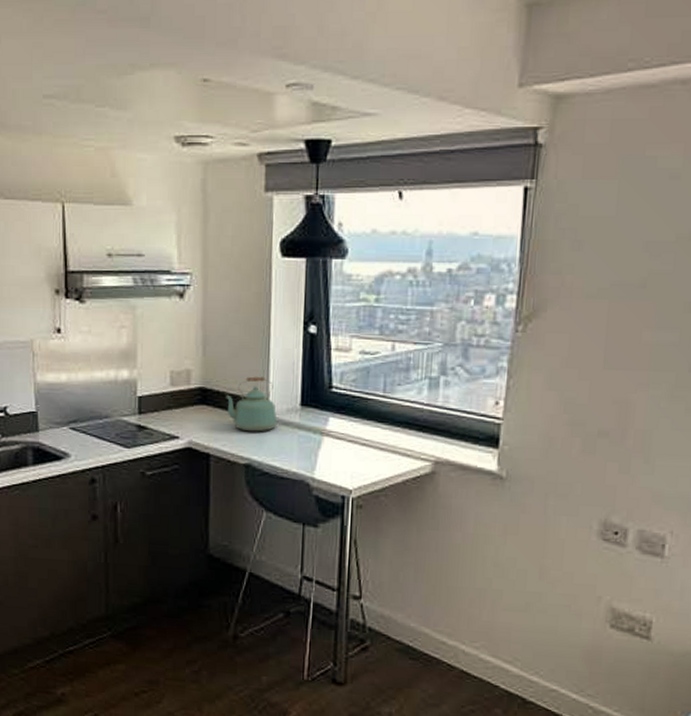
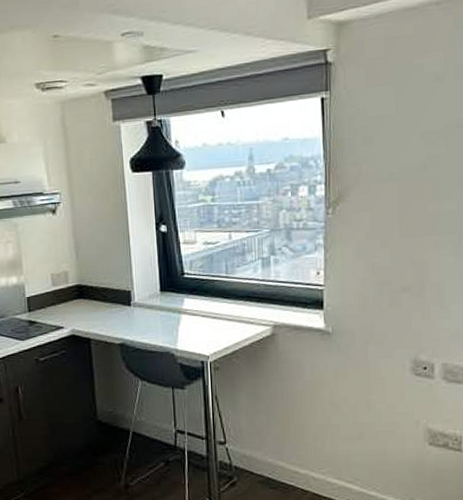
kettle: present [224,376,278,432] -> none [97,271,143,317]

